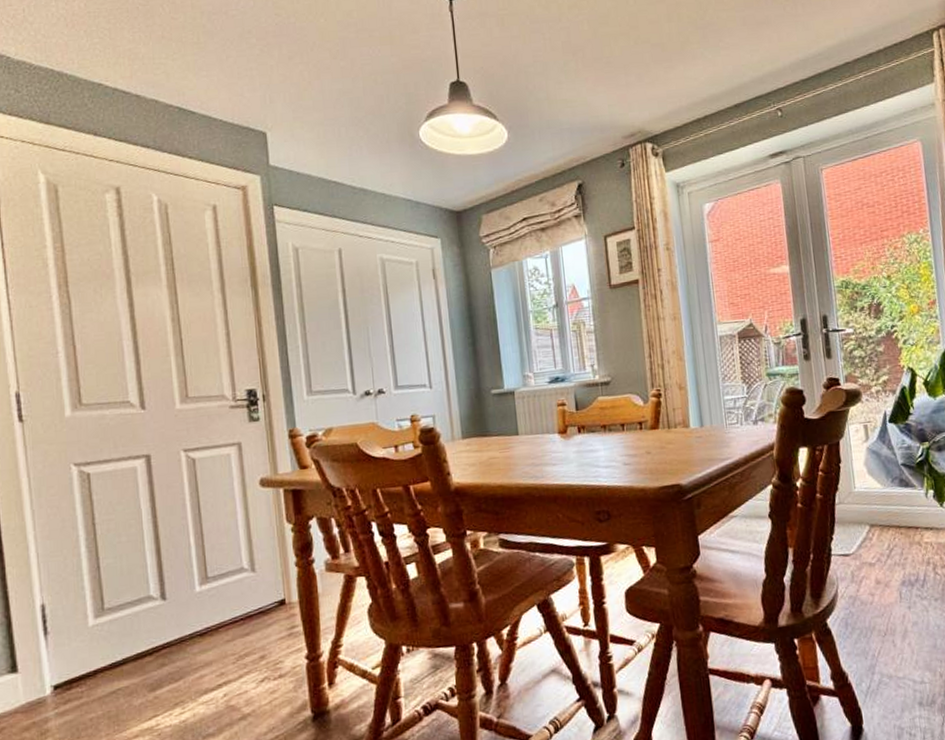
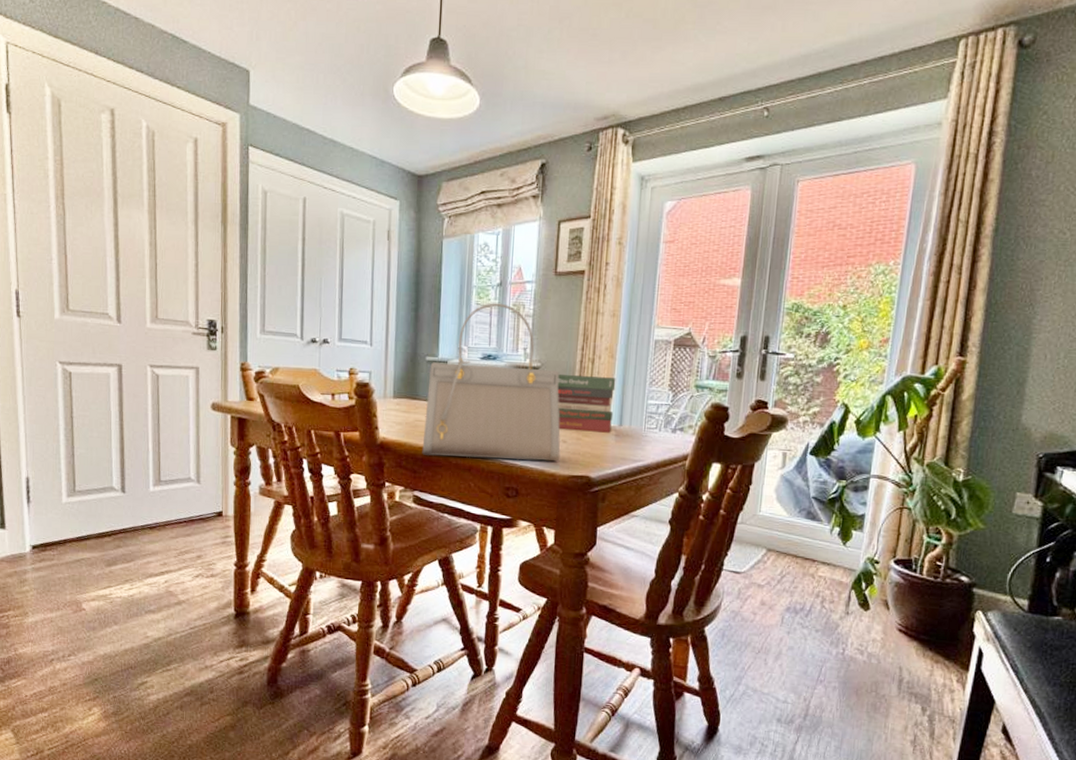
handbag: none [496,324,647,494] -> present [422,303,561,461]
books: none [630,380,694,441] -> present [557,373,616,433]

